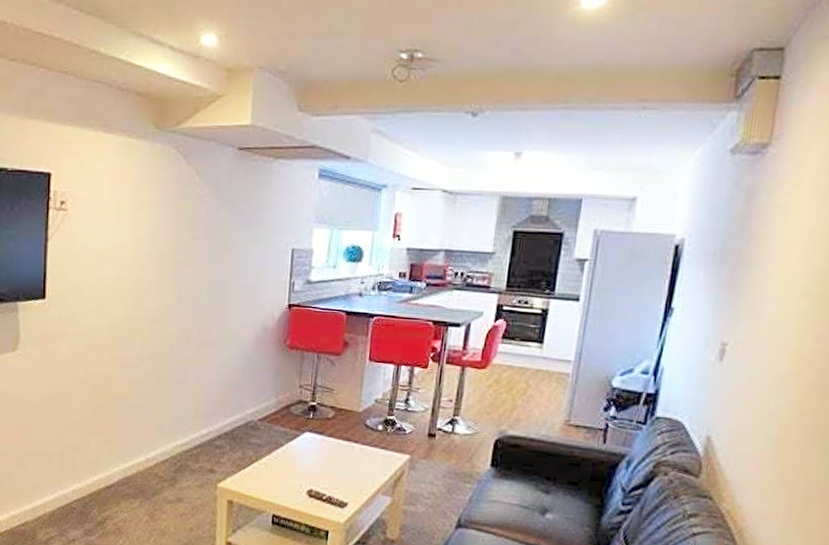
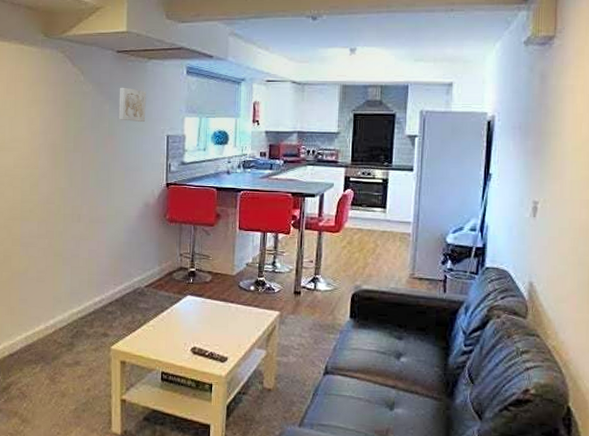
wall art: none [237,191,271,232] -> present [118,87,146,122]

